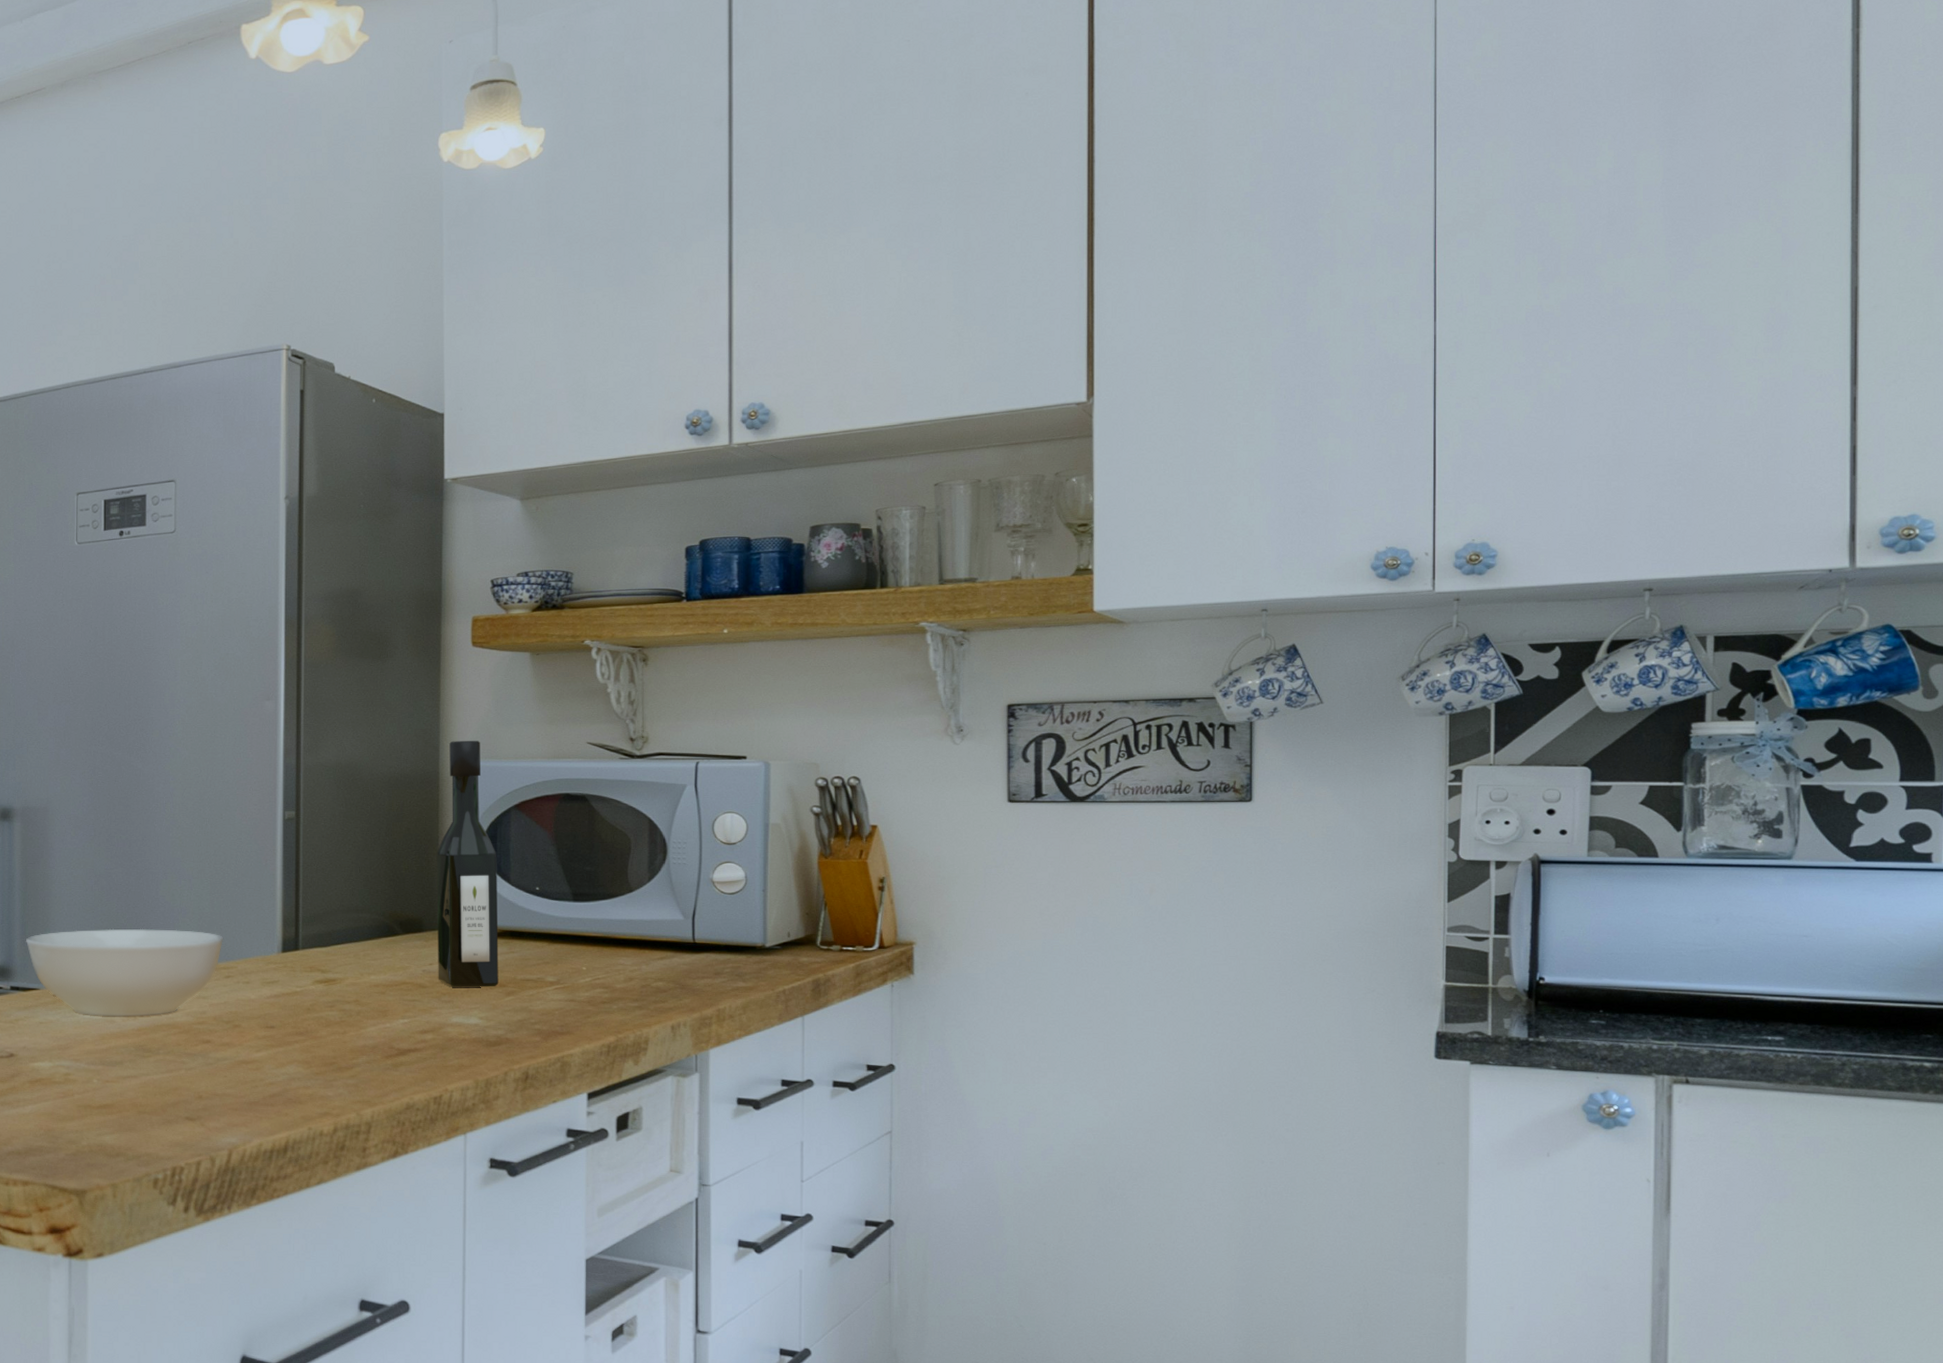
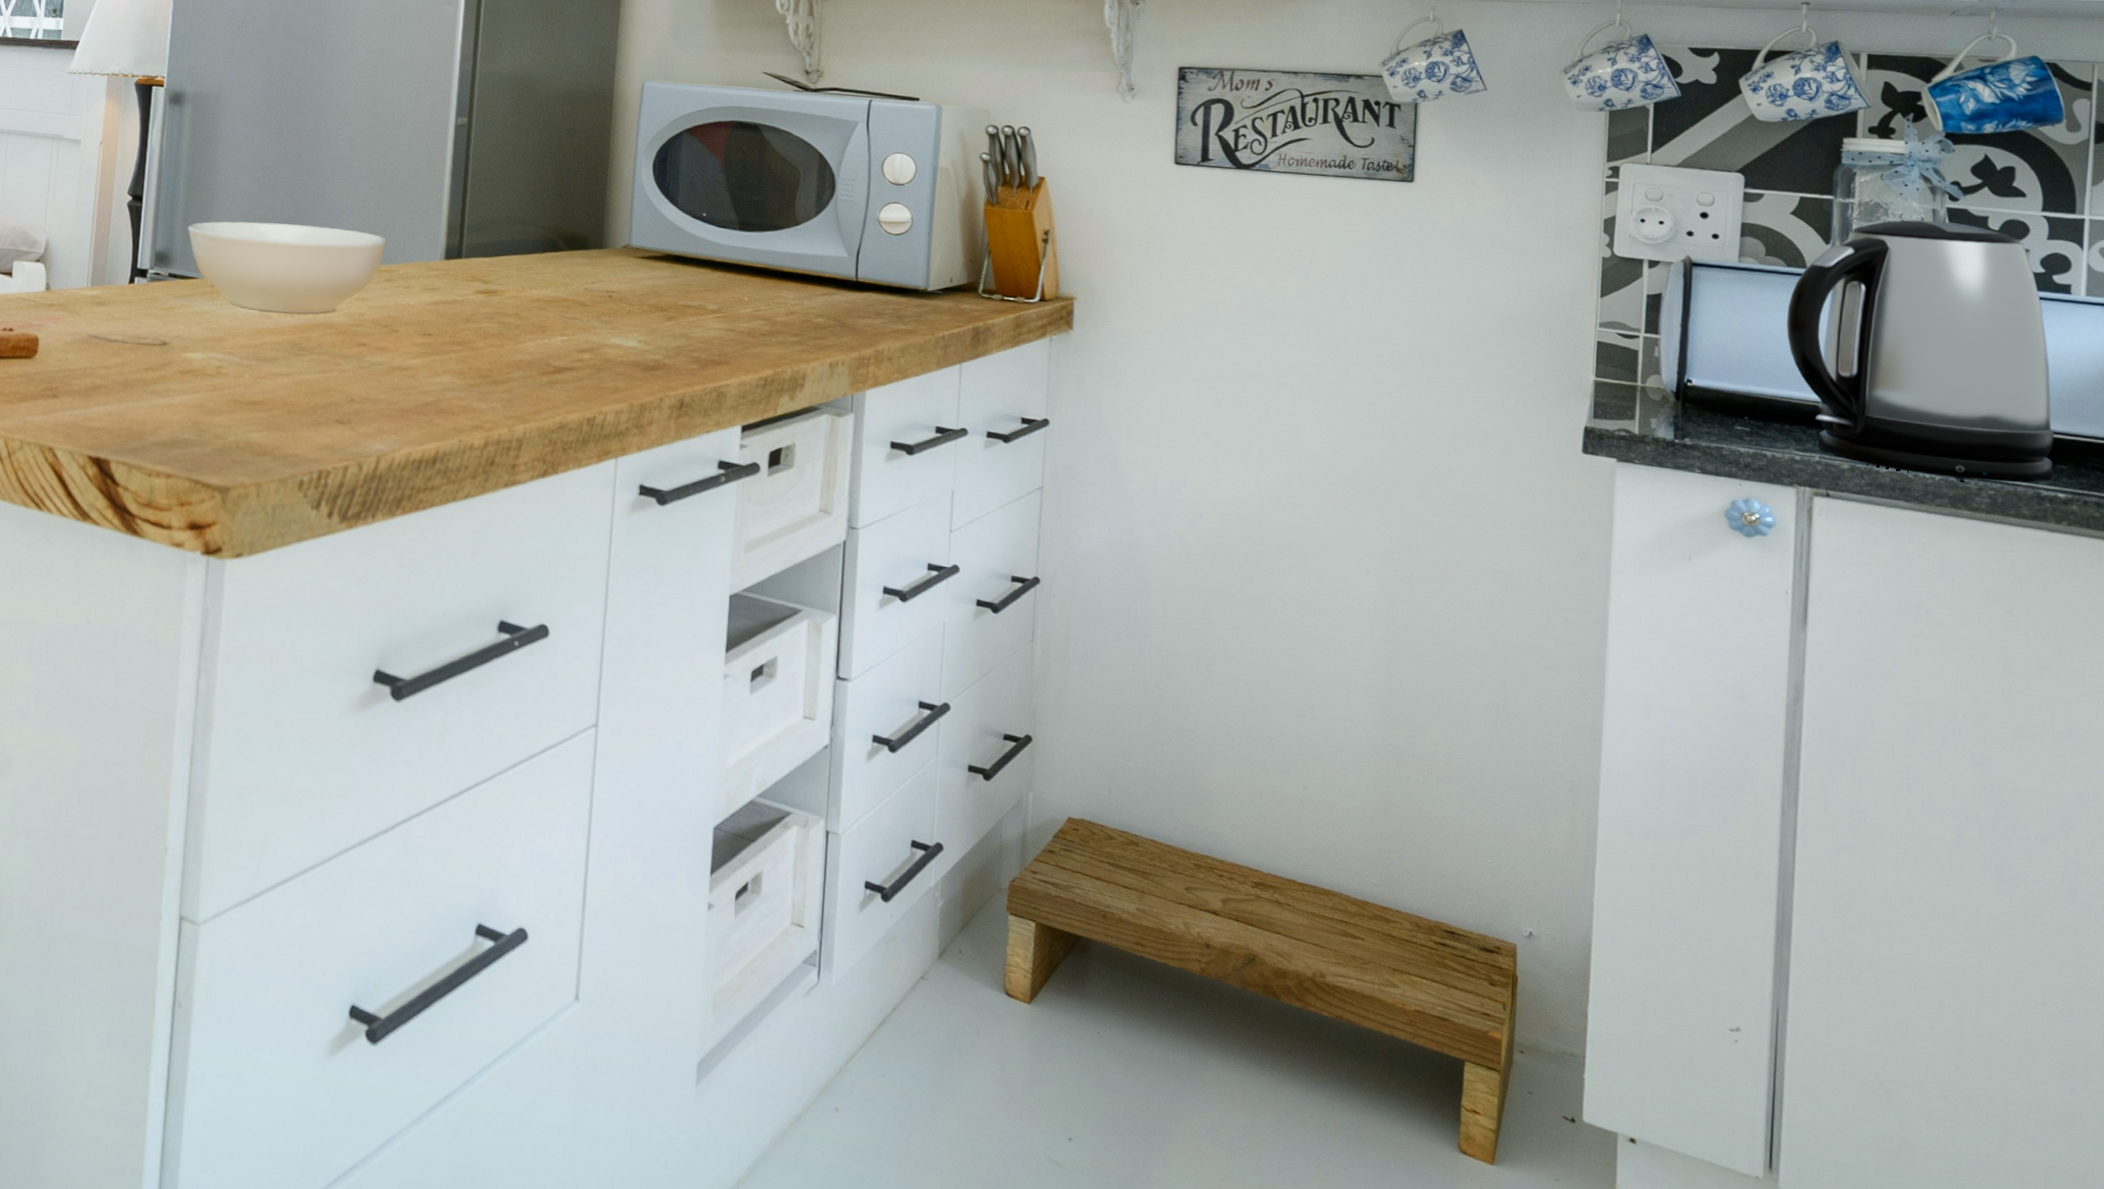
bottle: present [436,741,499,987] -> none [599,60,667,311]
kettle: none [1640,799,1919,1057] -> present [1787,220,2054,483]

